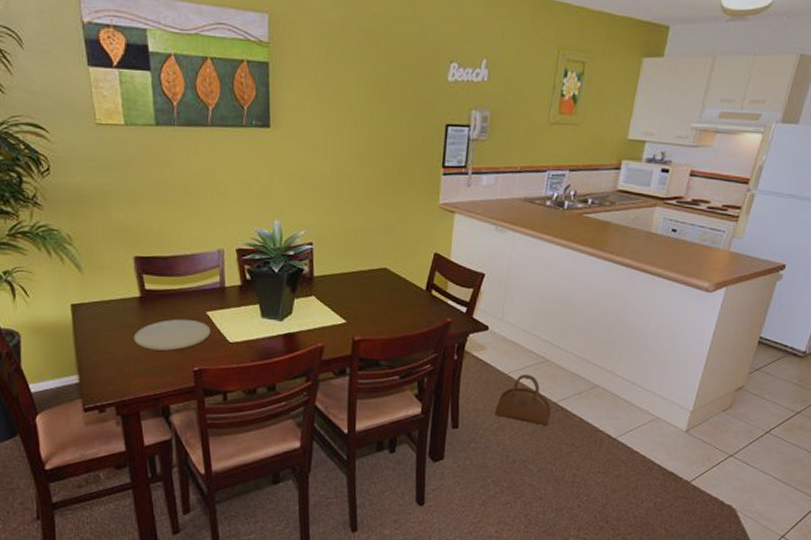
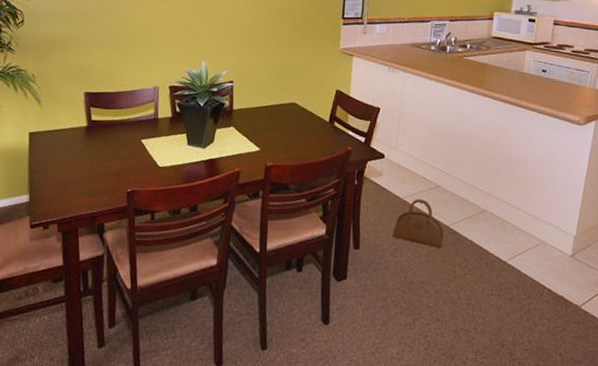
plate: present [134,319,211,351] -> none [78,146,144,174]

